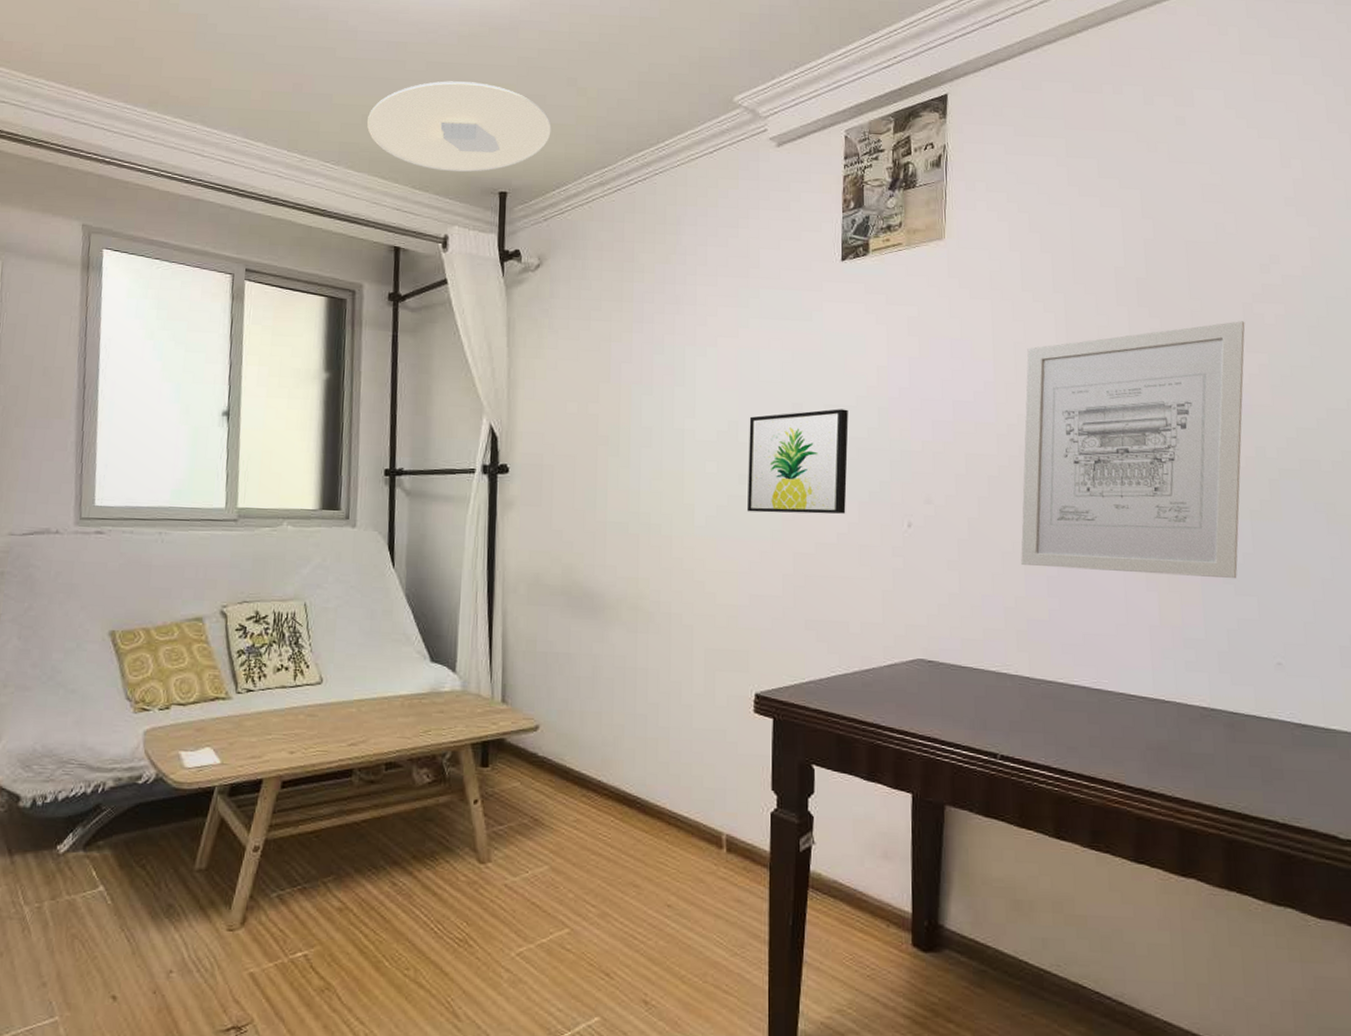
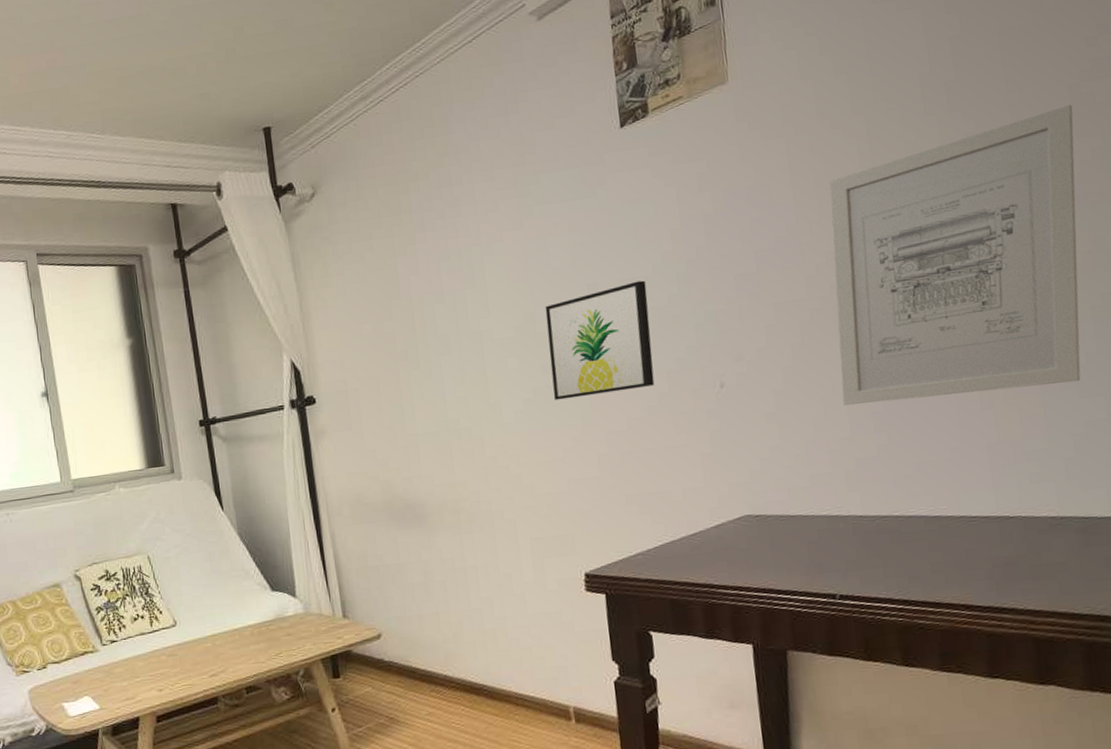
ceiling light: present [367,81,551,172] -> none [123,19,305,119]

